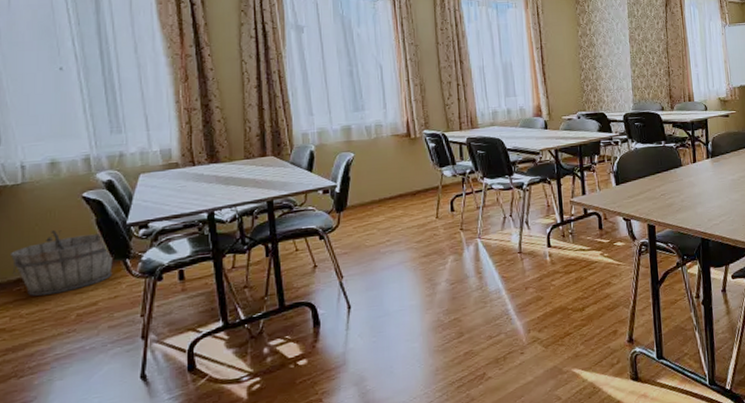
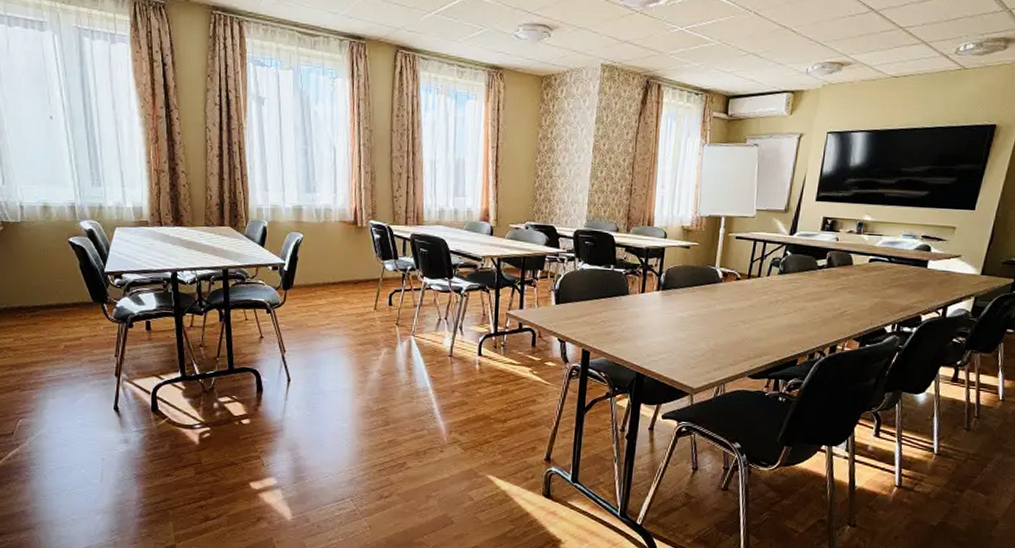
wooden bucket: present [11,229,113,296] -> none [13,267,93,325]

